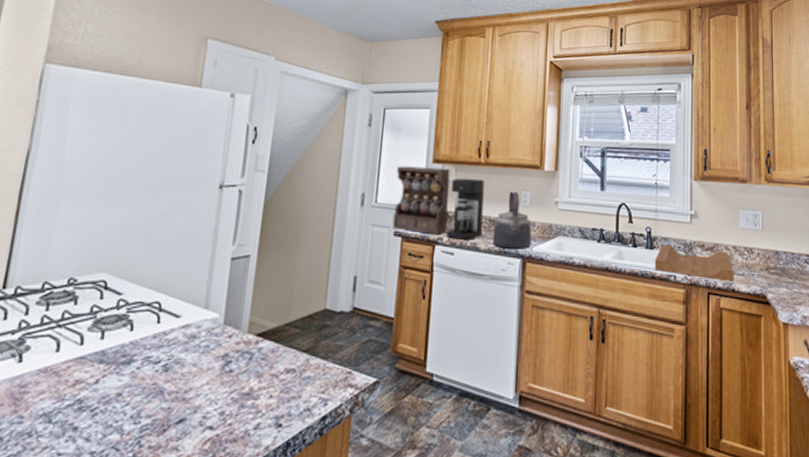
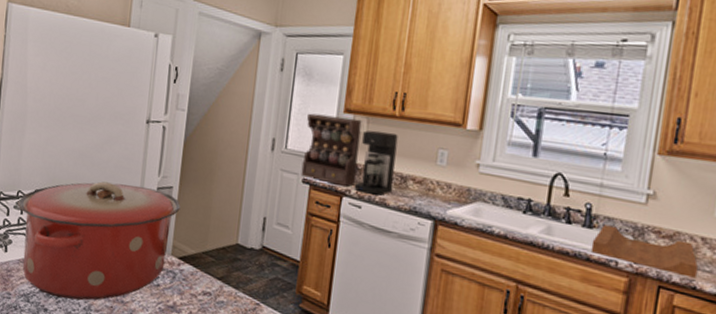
casserole: none [42,258,260,410] -> present [17,181,181,300]
kettle: present [492,191,532,249] -> none [402,149,447,211]

